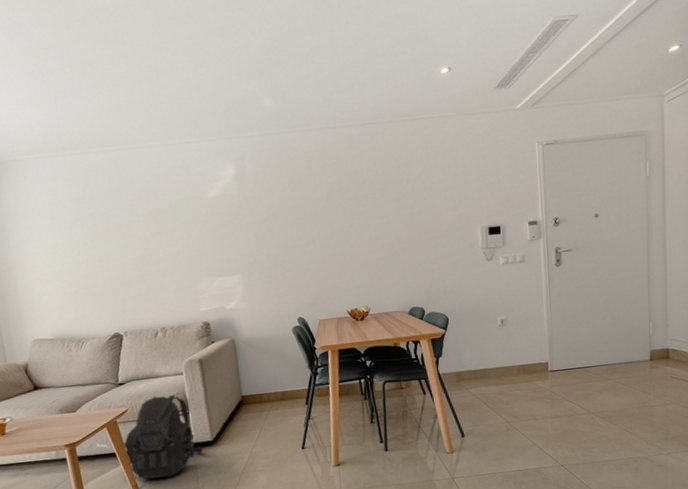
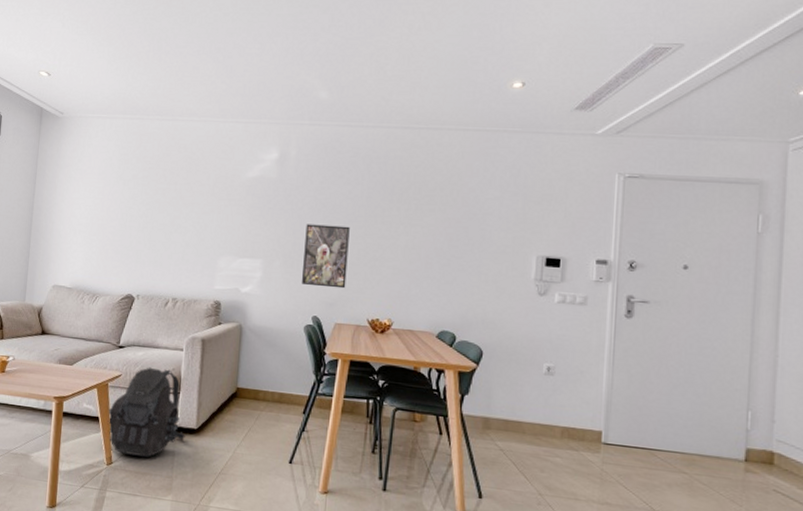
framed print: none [275,229,323,291] -> present [302,224,350,289]

